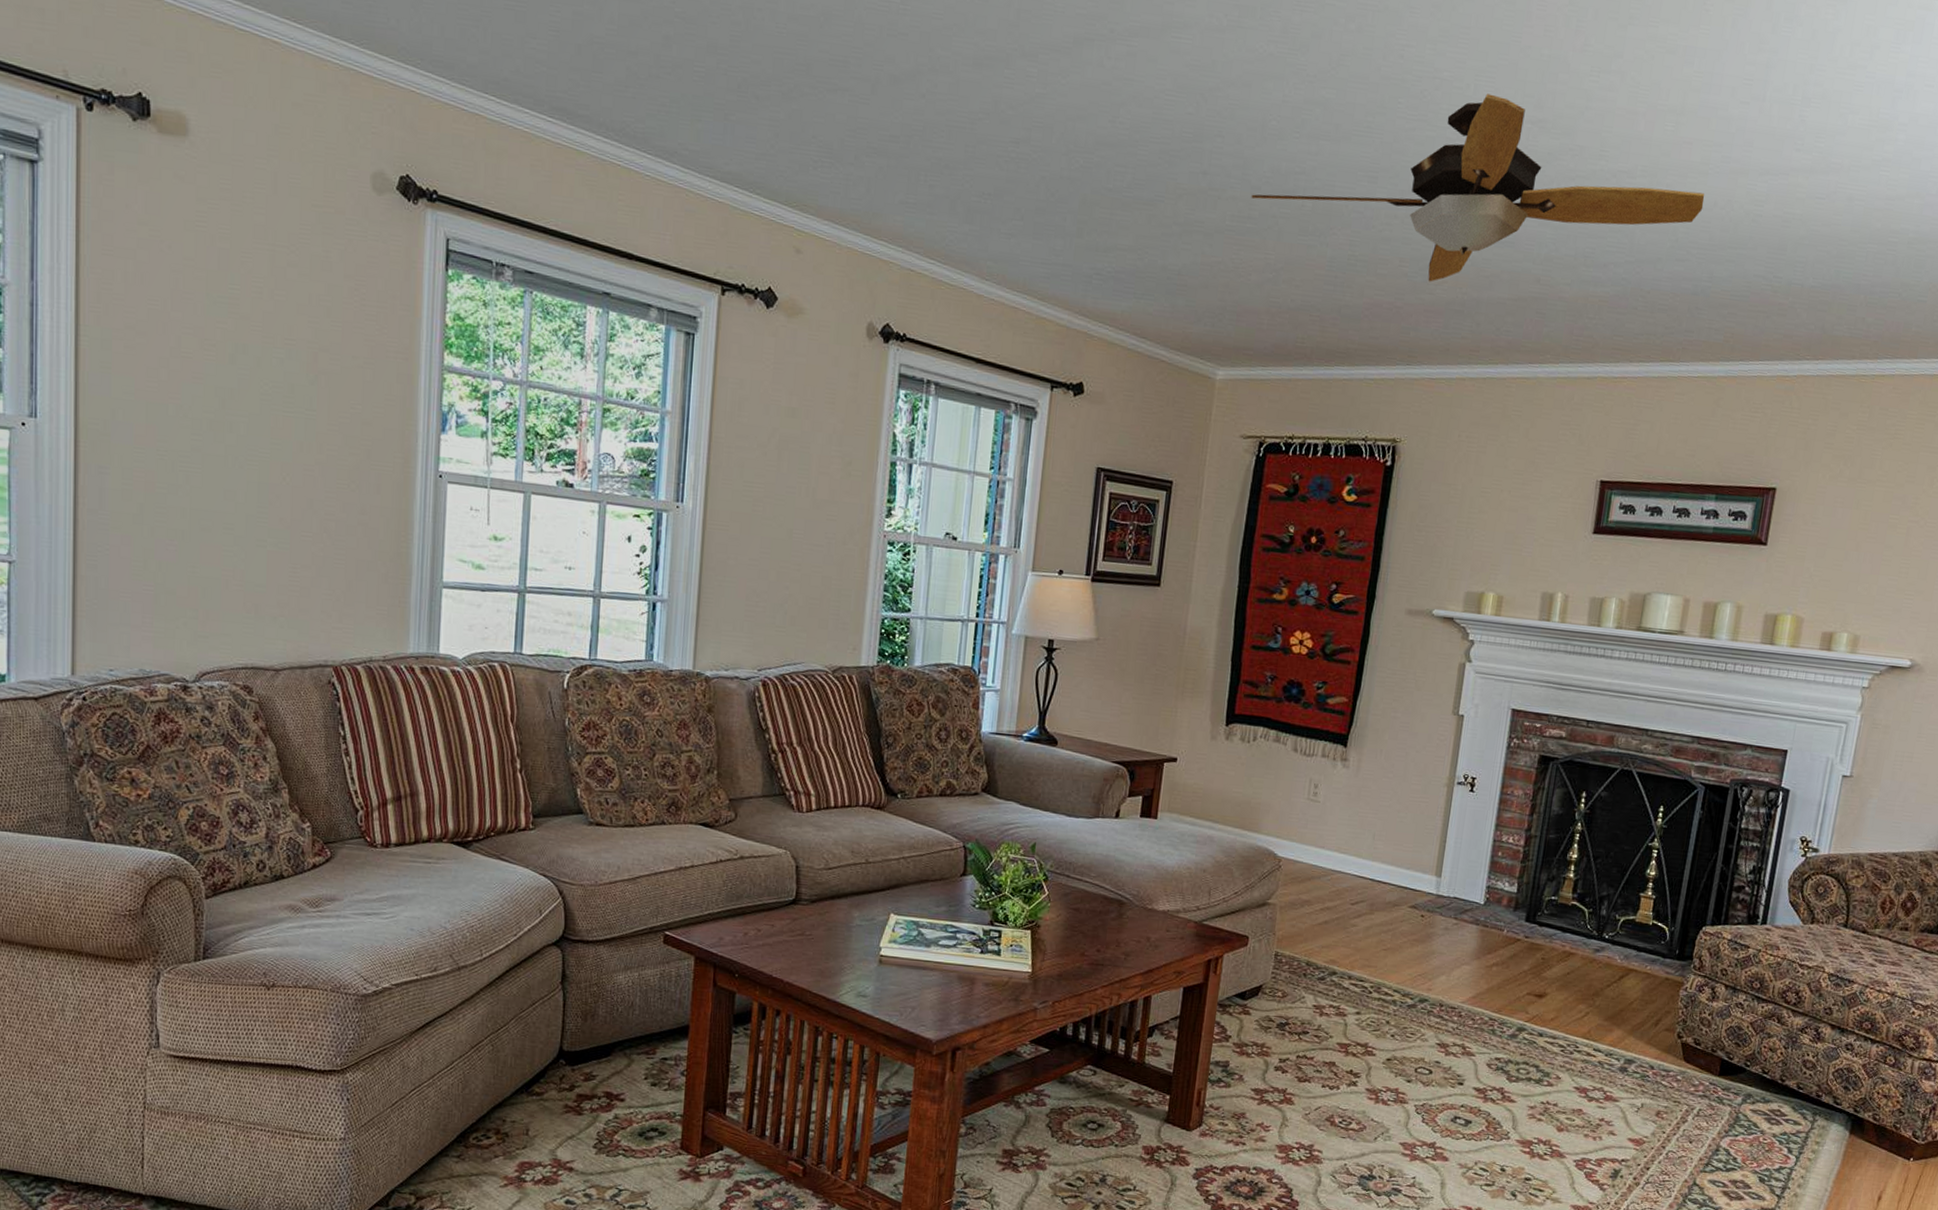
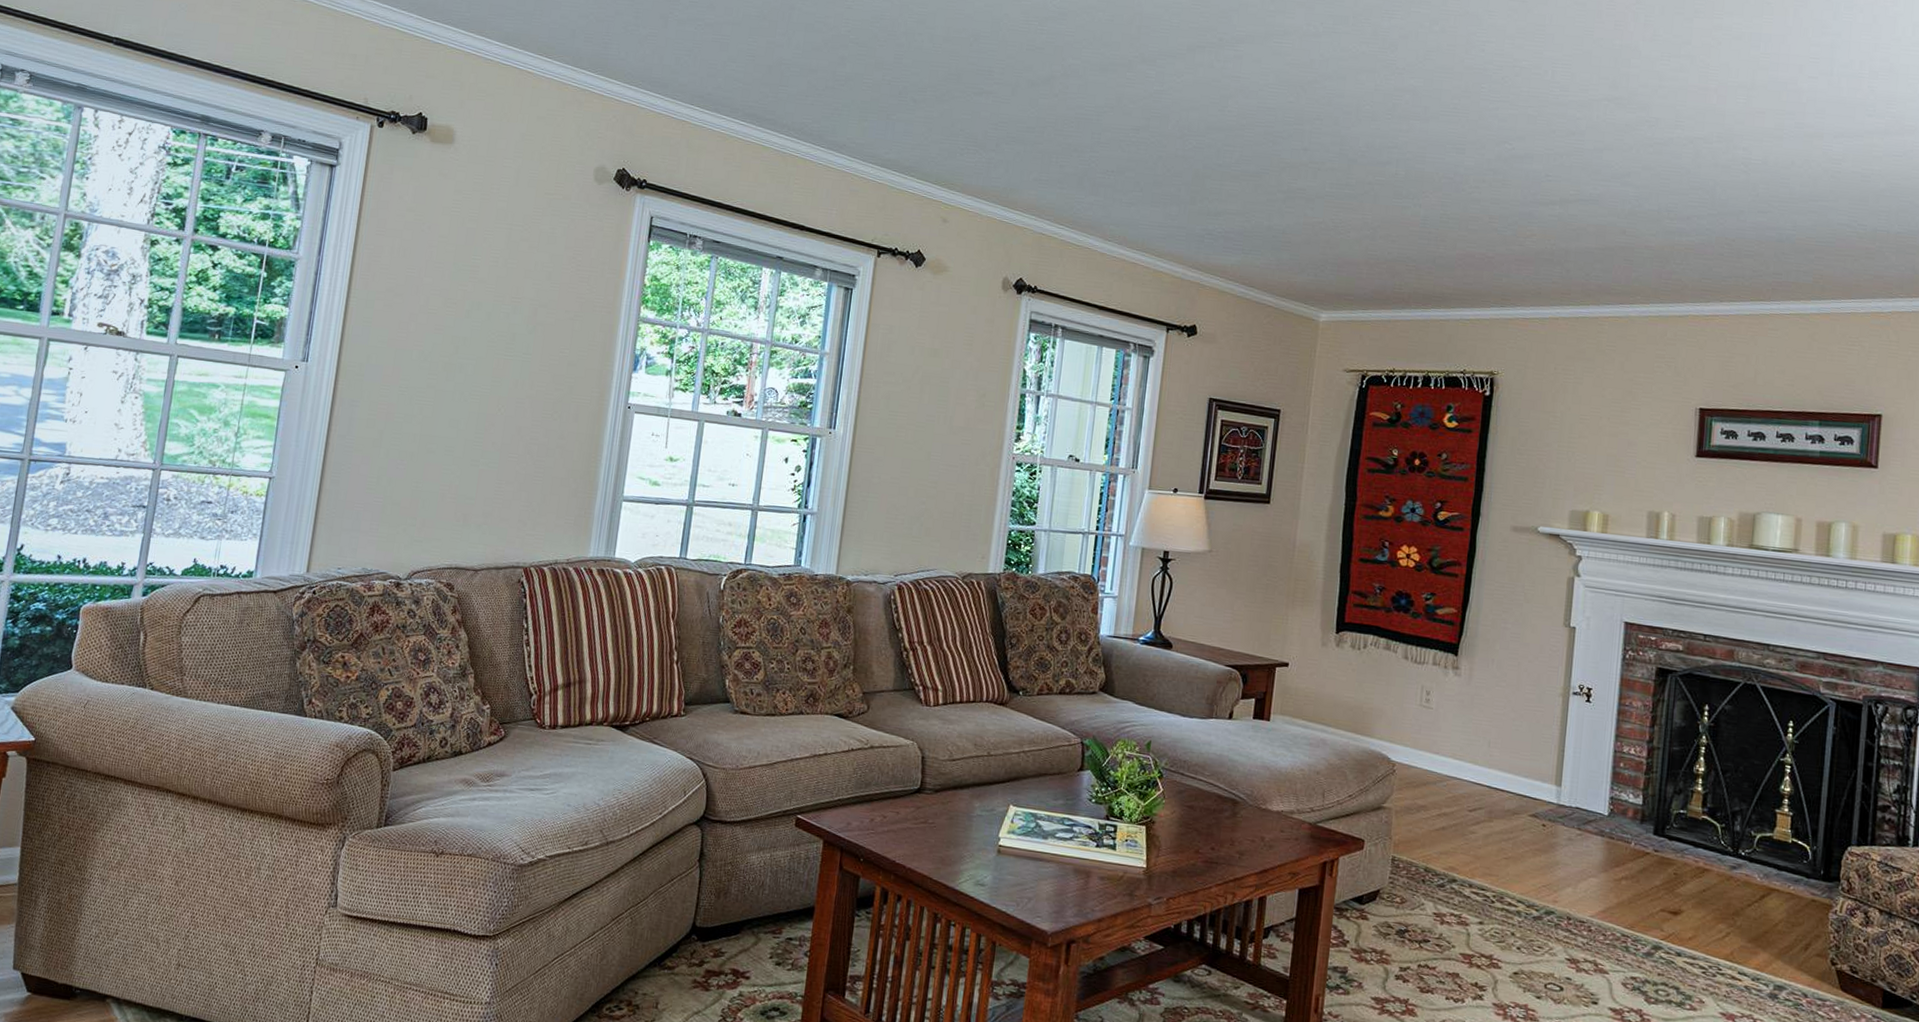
ceiling fan: present [1251,93,1705,282] -> none [1348,78,1782,235]

